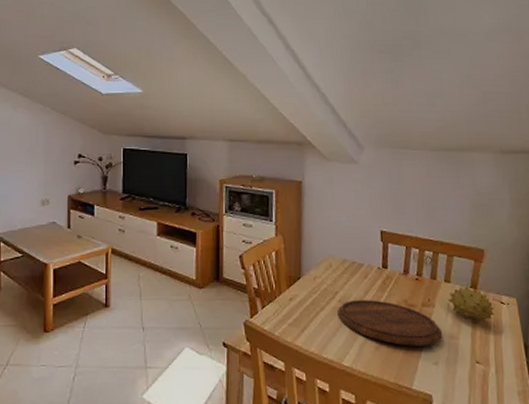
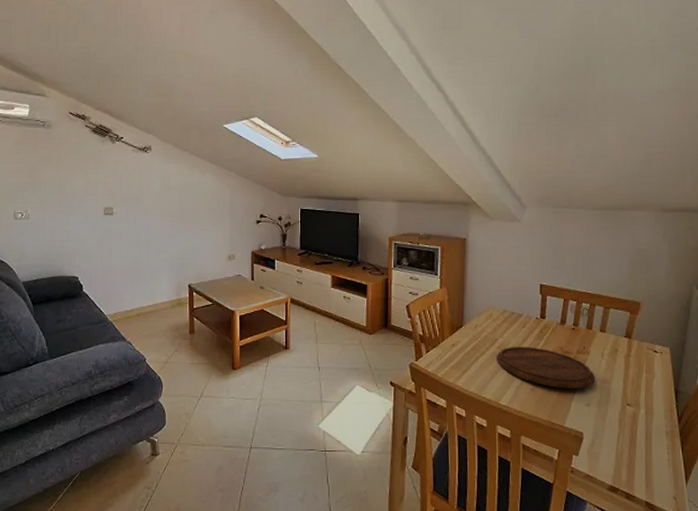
fruit: present [448,287,495,322] -> none [602,336,648,369]

